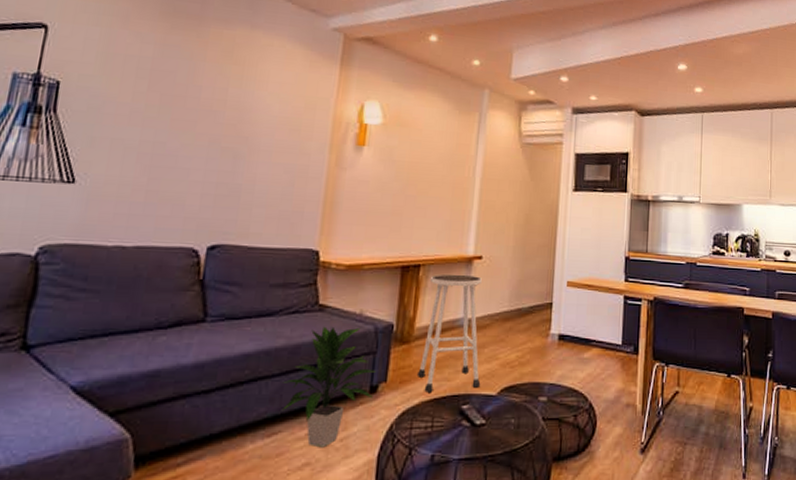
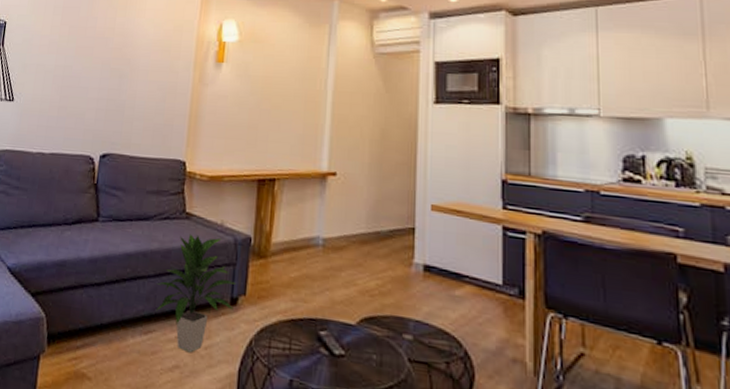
stool: present [416,274,482,392] -> none [274,189,339,314]

